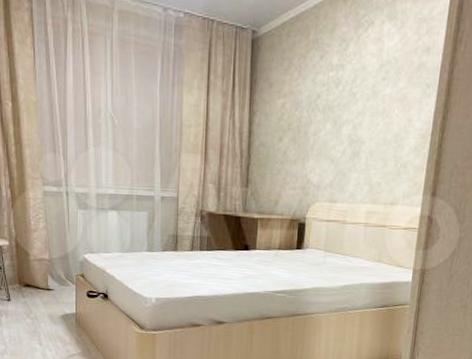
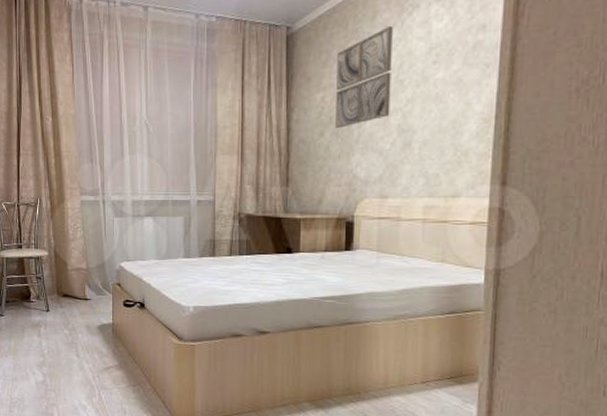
wall art: none [293,39,350,134] -> present [335,25,393,128]

